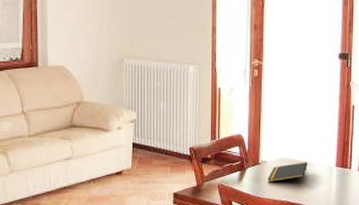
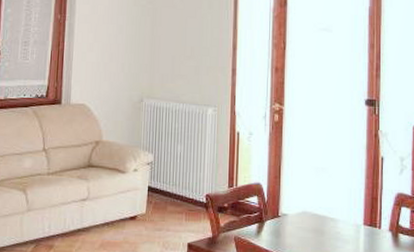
notepad: present [268,162,308,183] -> none [288,217,332,239]

